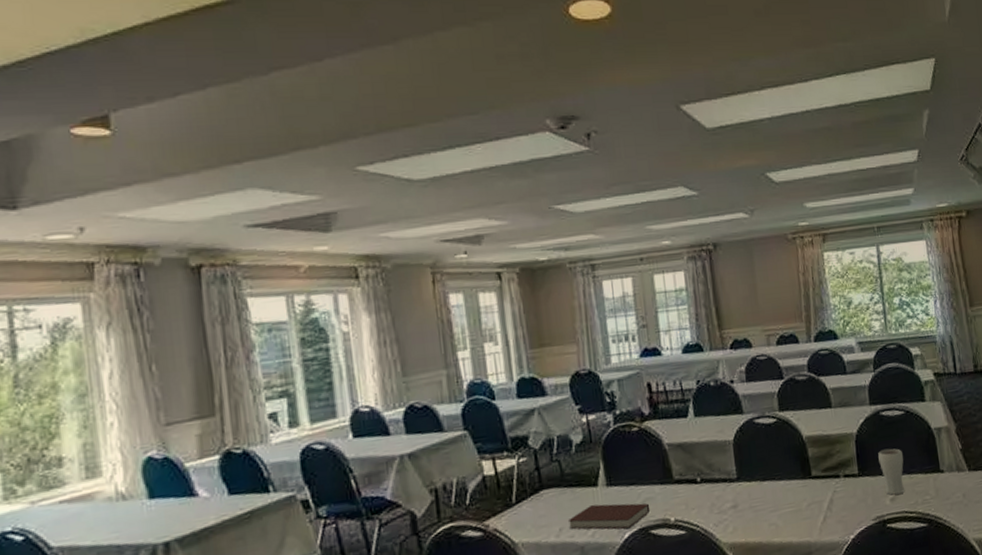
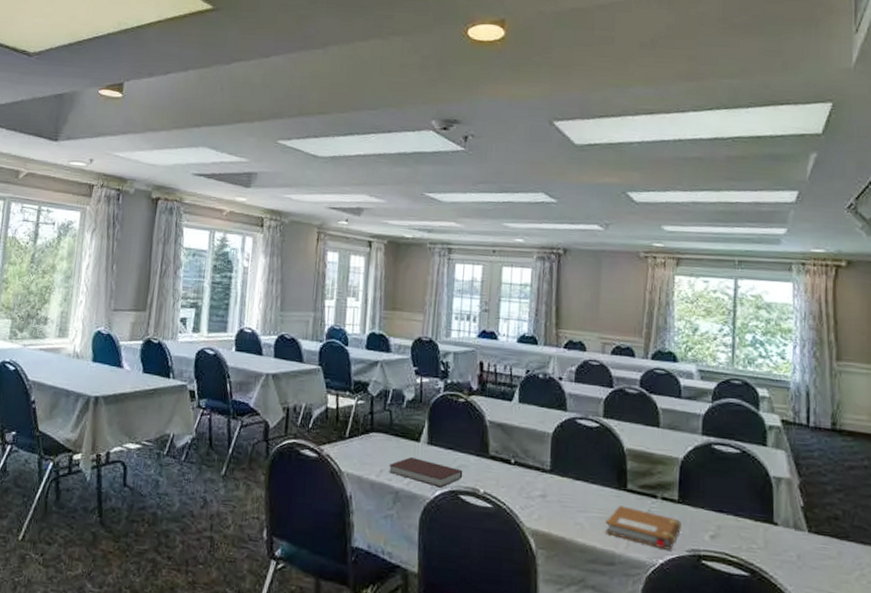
notebook: none [796,492,865,526] -> present [605,505,681,550]
drinking glass: present [878,448,904,495] -> none [703,483,731,534]

